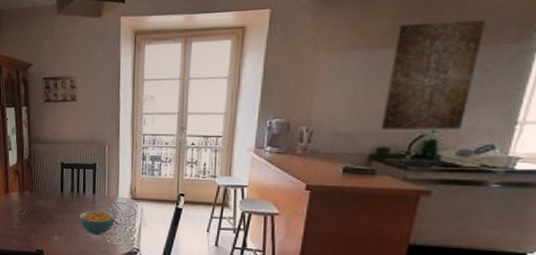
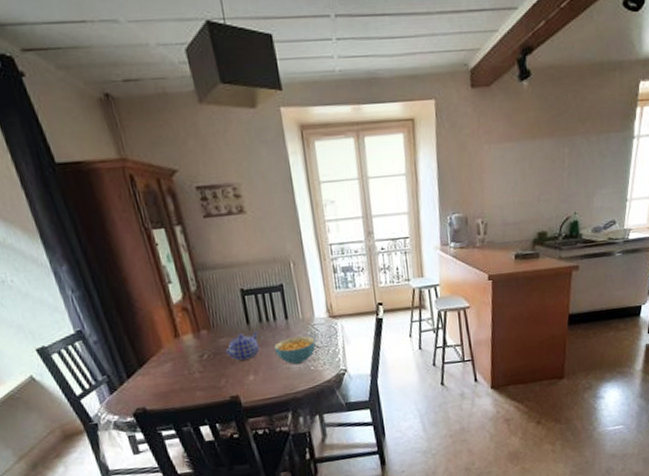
teapot: none [40,199,69,222] -> present [225,331,260,361]
wall art: present [380,20,485,130] -> none [538,112,600,215]

